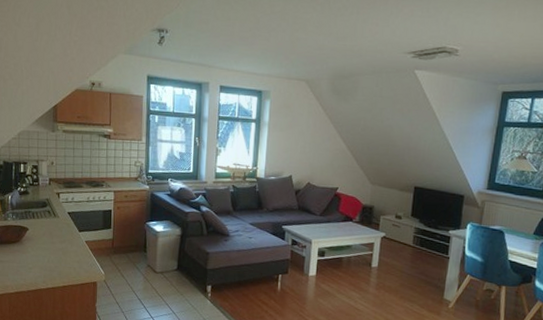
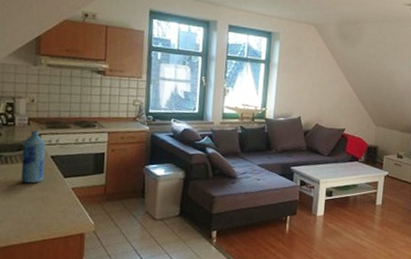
bottle: none [45,189,64,236] -> present [20,130,46,184]

